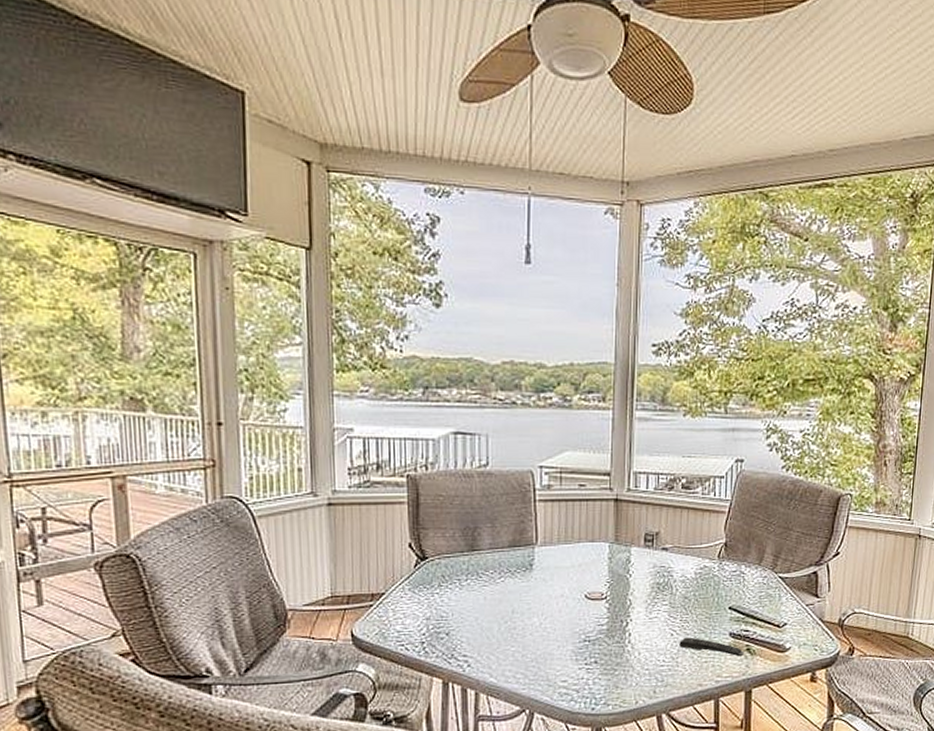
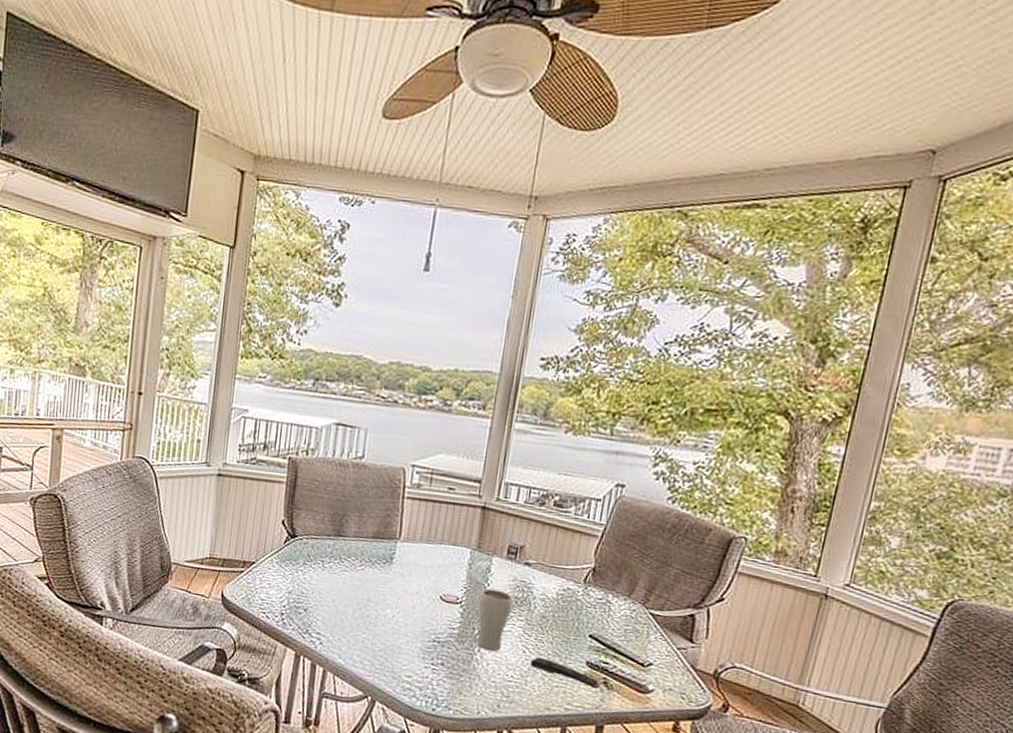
drinking glass: none [624,579,656,641] -> present [476,588,514,652]

